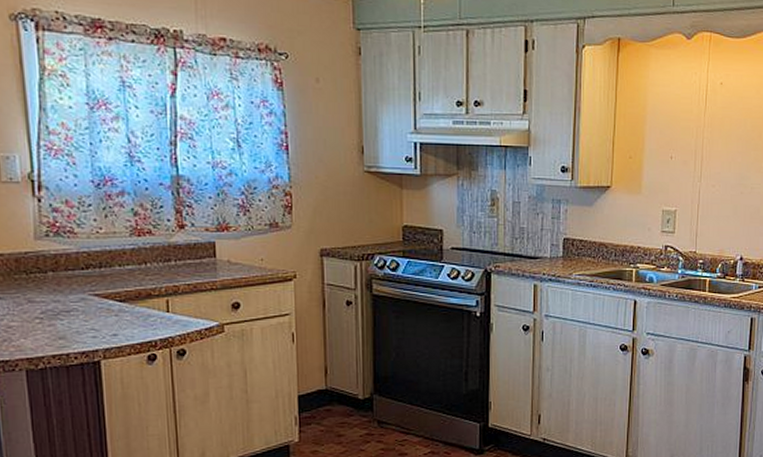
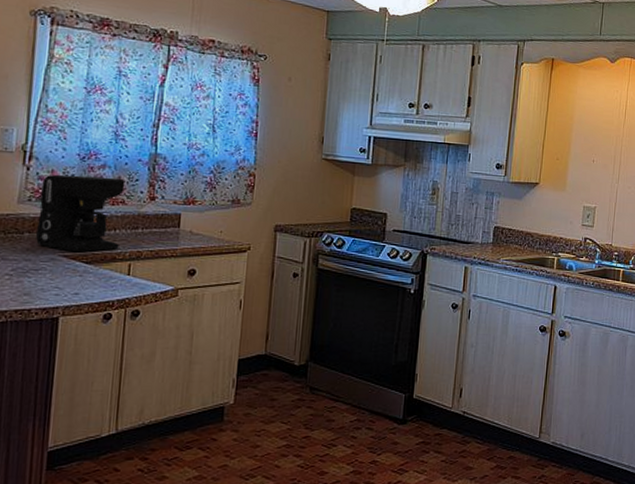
coffee maker: none [57,205,153,290] -> present [35,175,125,253]

